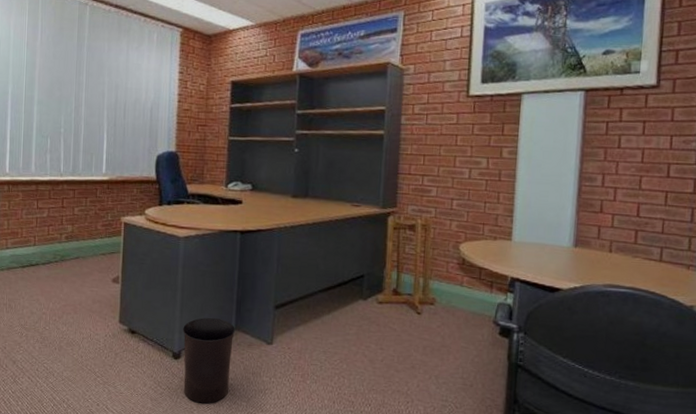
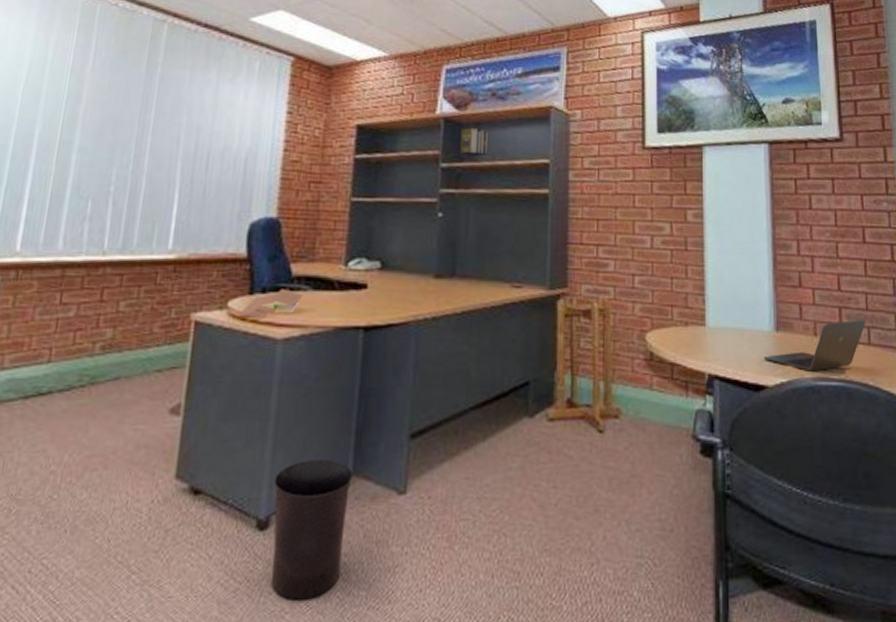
papers: none [151,202,197,222] -> present [236,289,304,318]
books: none [311,82,336,105] -> present [459,128,489,156]
laptop: none [561,241,660,280] -> present [764,319,866,372]

